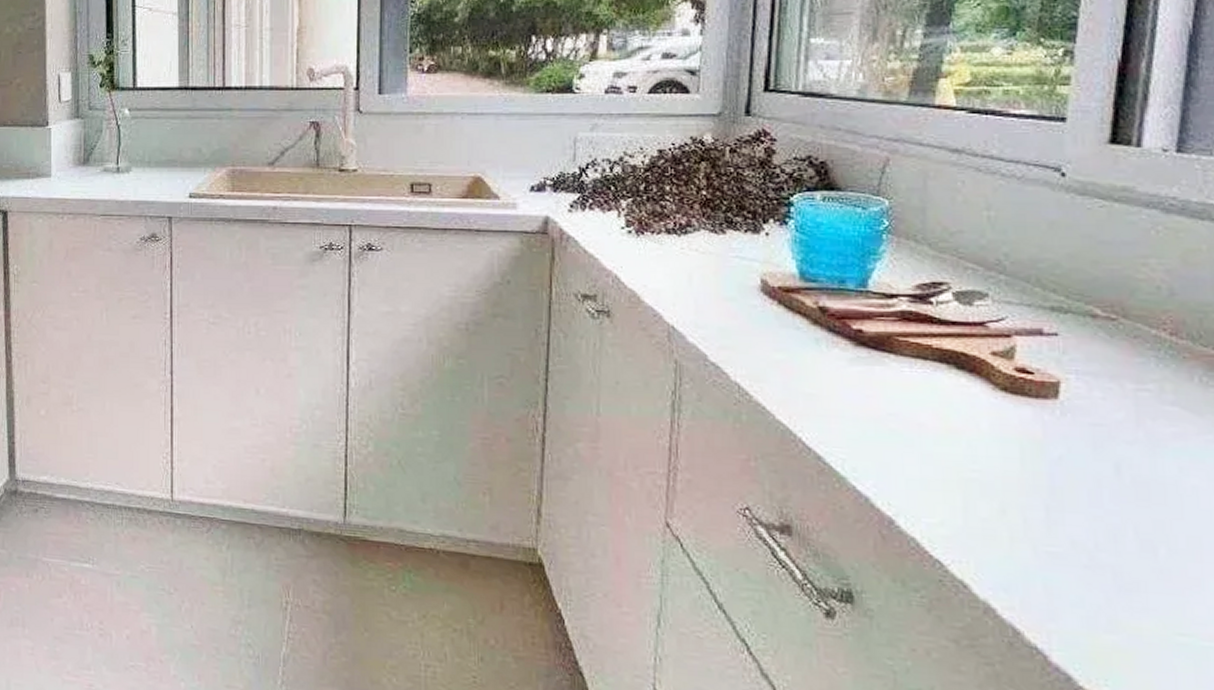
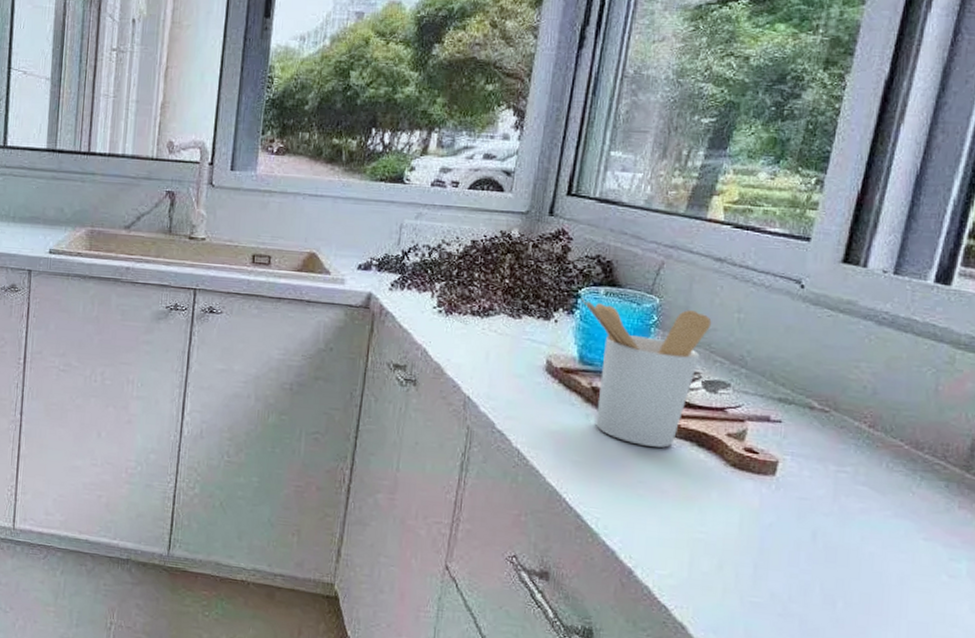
utensil holder: none [793,205,956,373] -> present [581,298,712,448]

